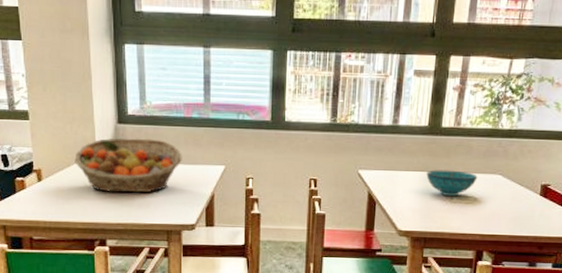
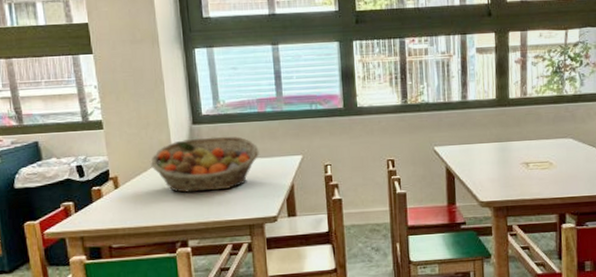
bowl: present [426,170,478,196] -> none [500,138,550,163]

